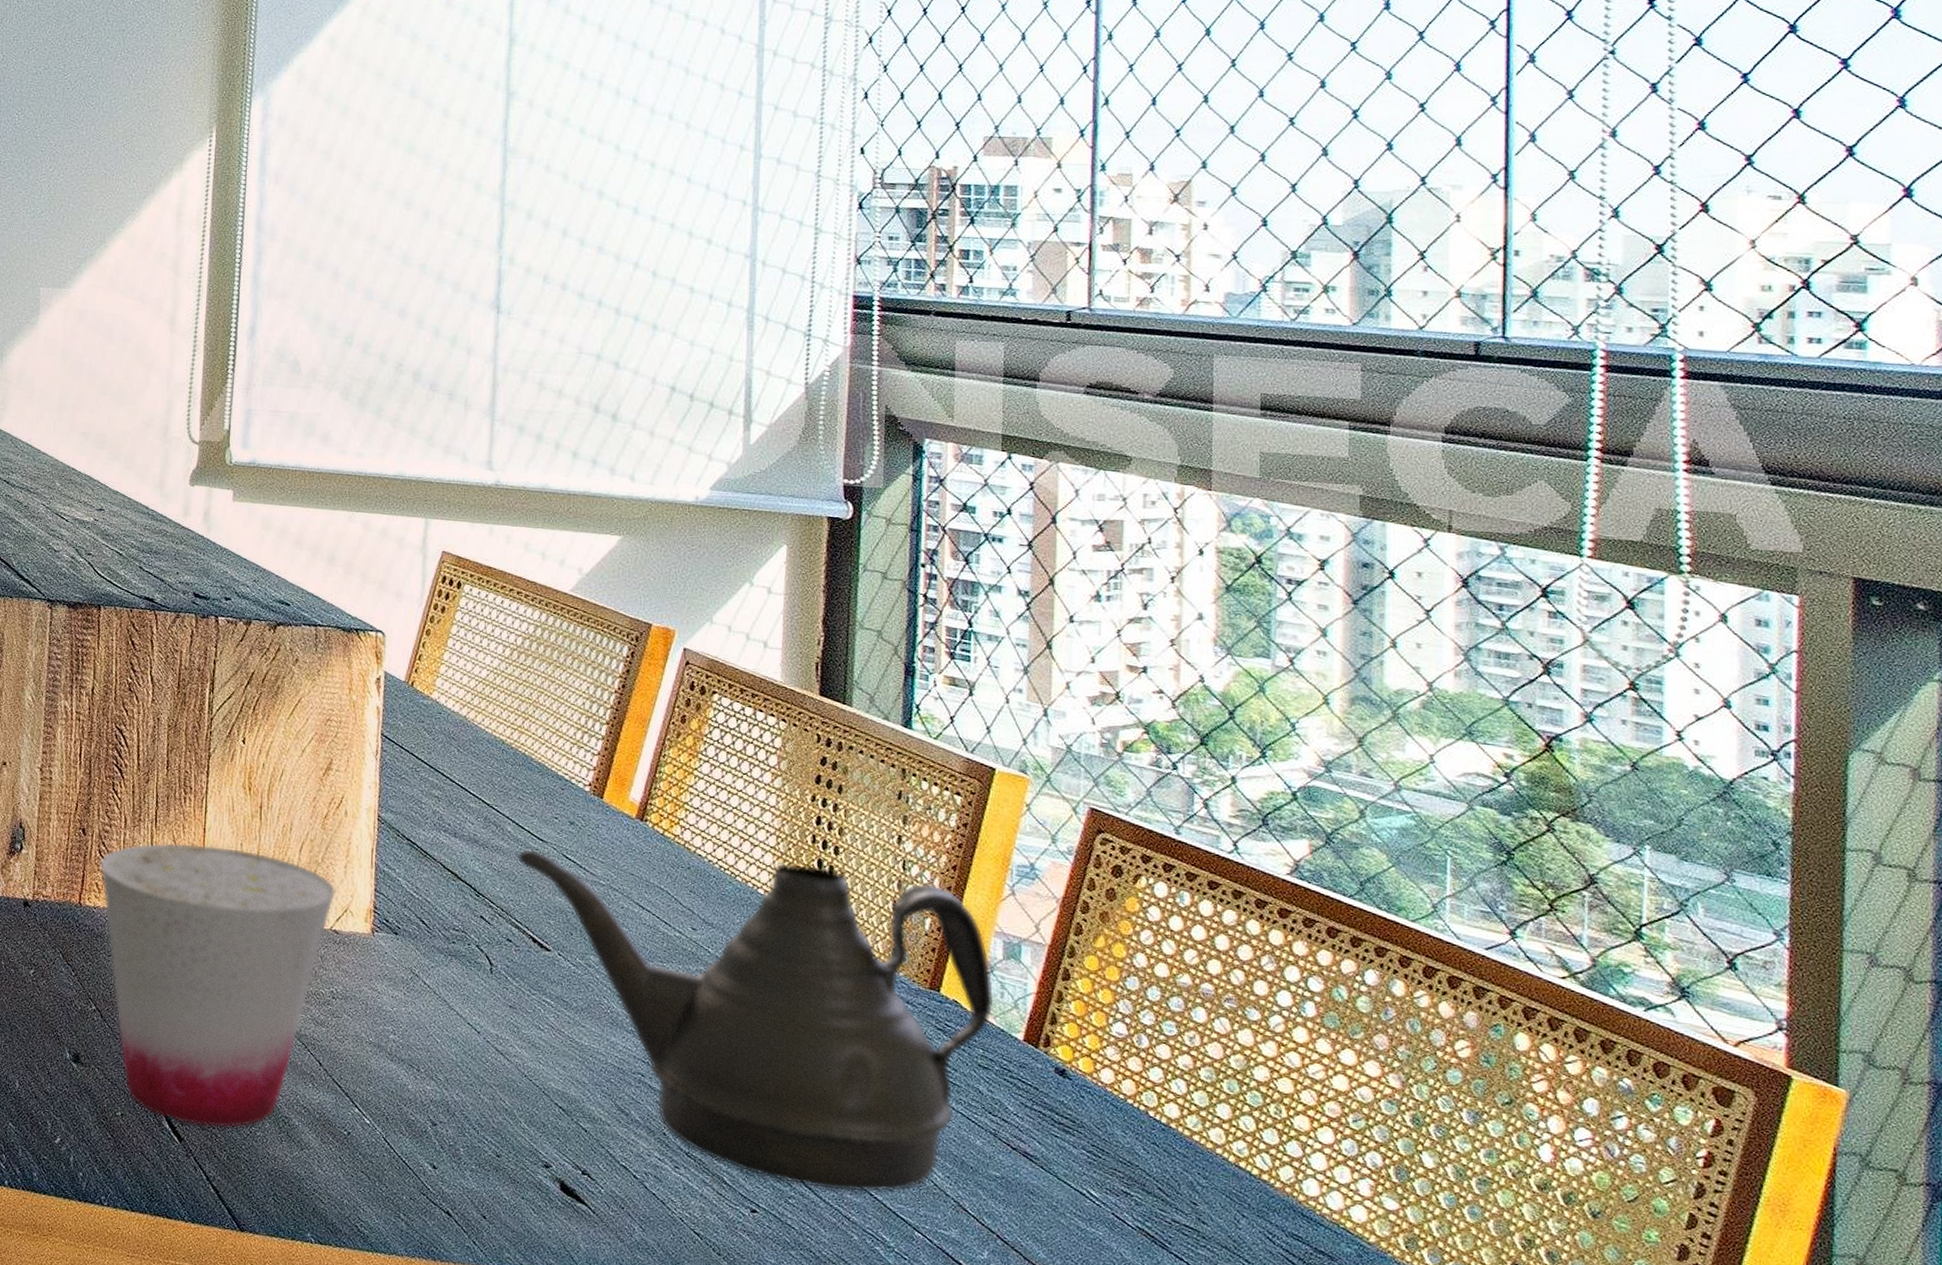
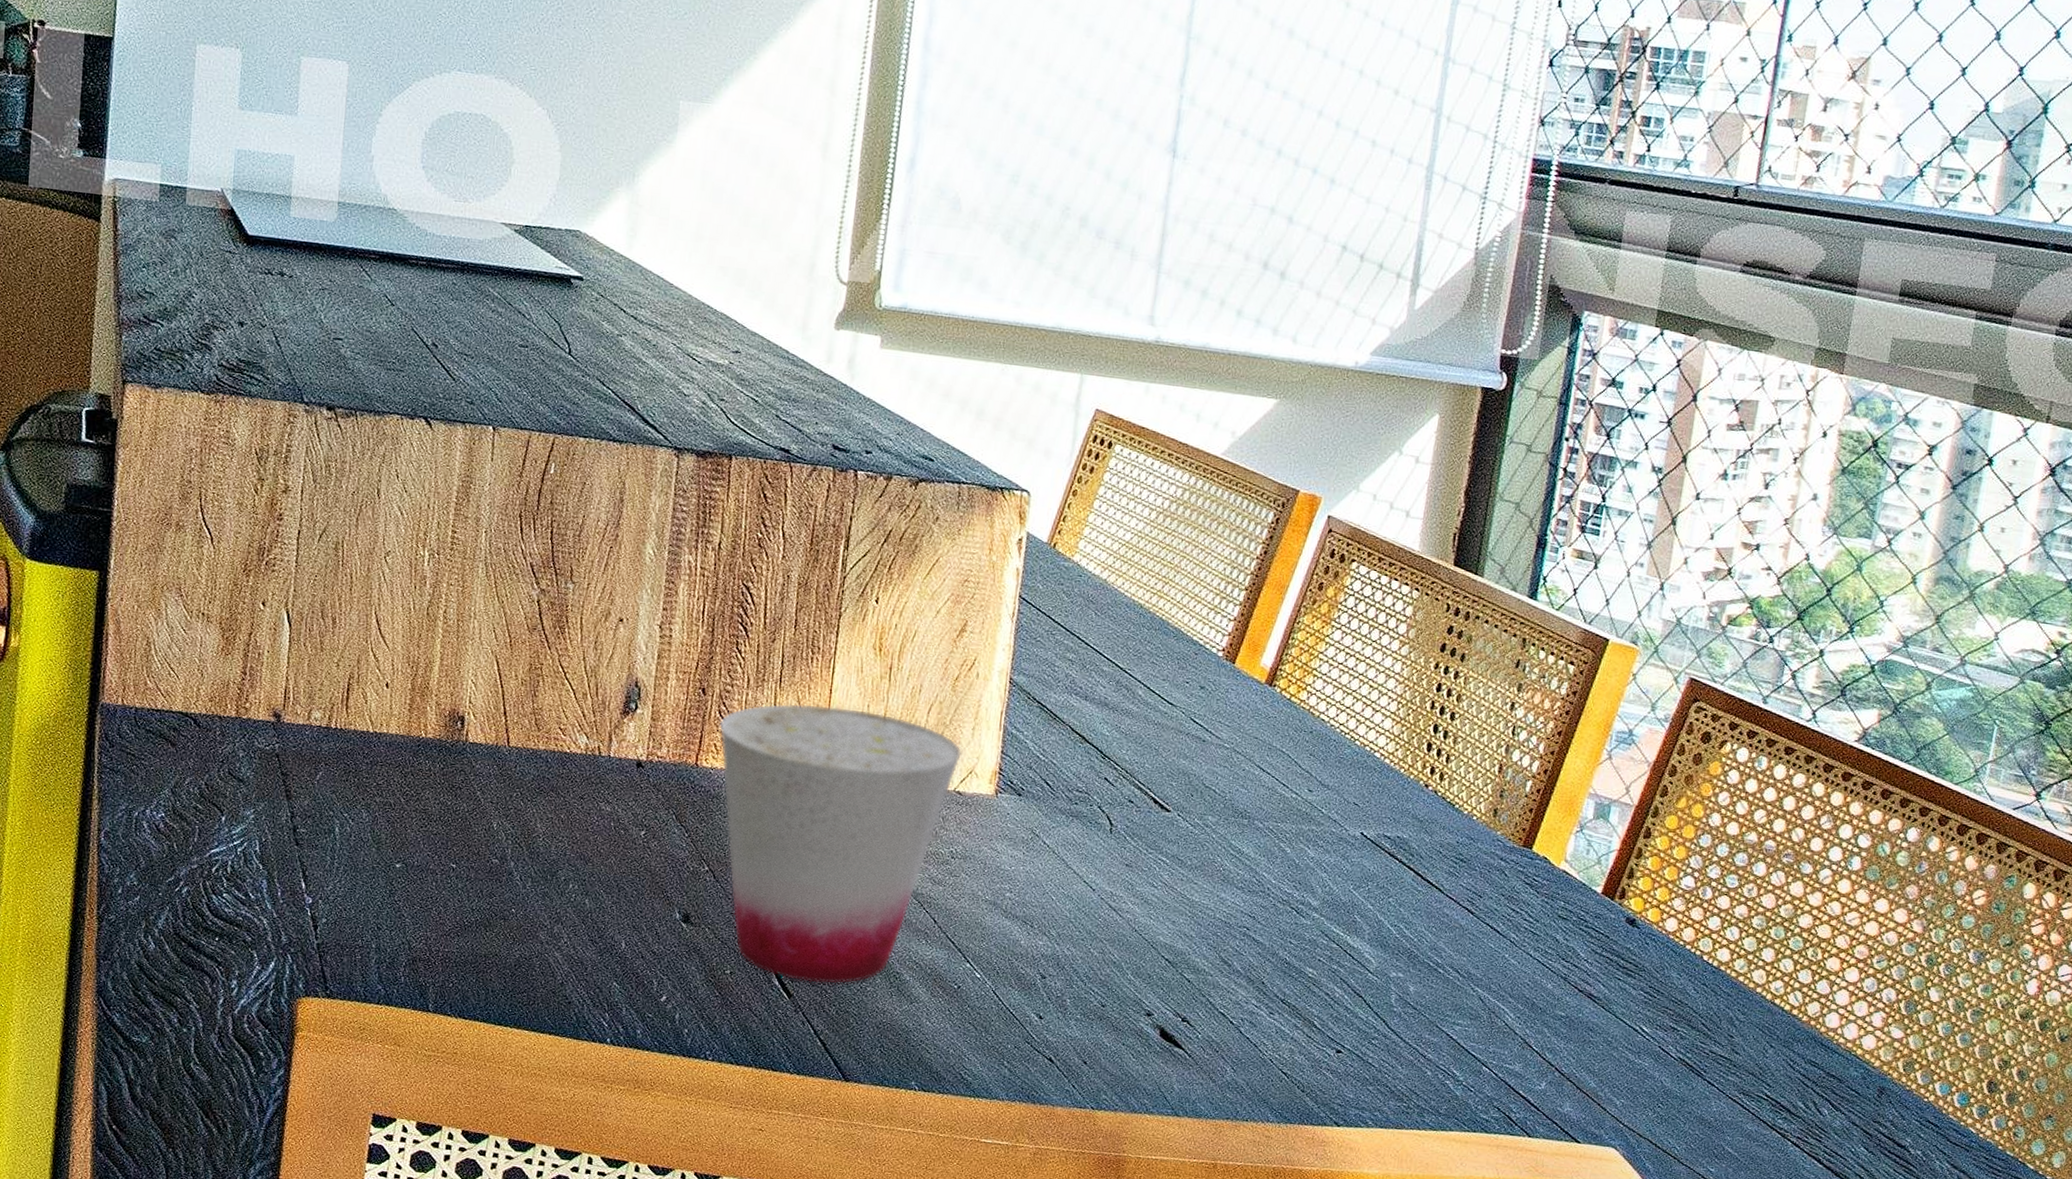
teapot: present [517,848,994,1193] -> none [1145,712,1582,1033]

